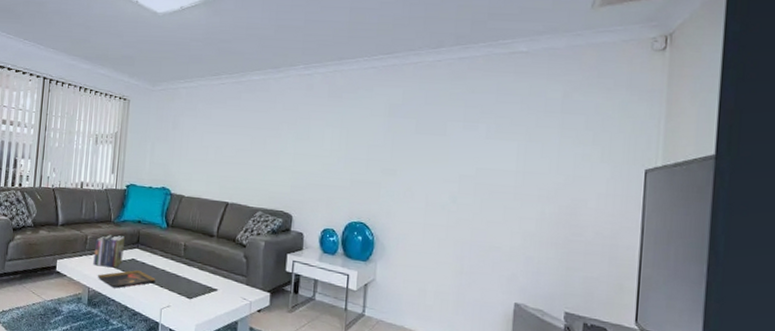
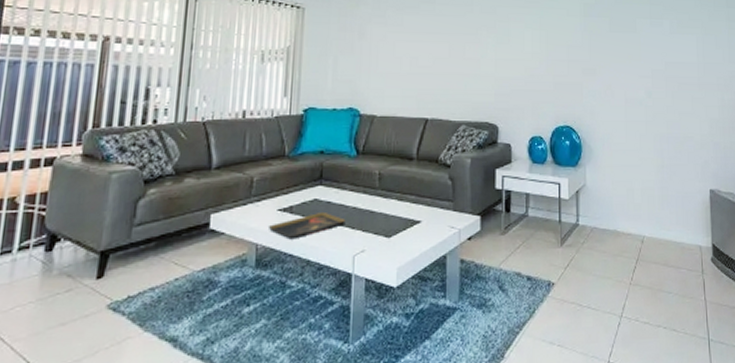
books: present [93,234,125,268] -> none [262,172,303,215]

